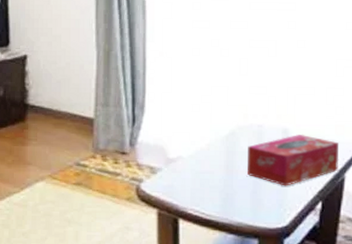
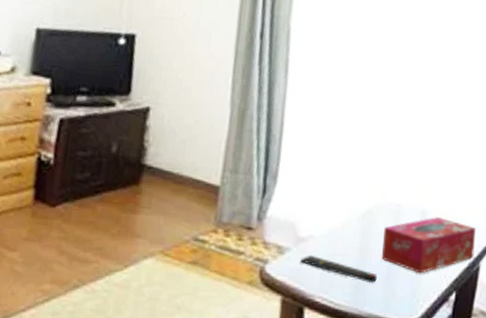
remote control: none [172,173,244,196] -> present [300,254,377,283]

